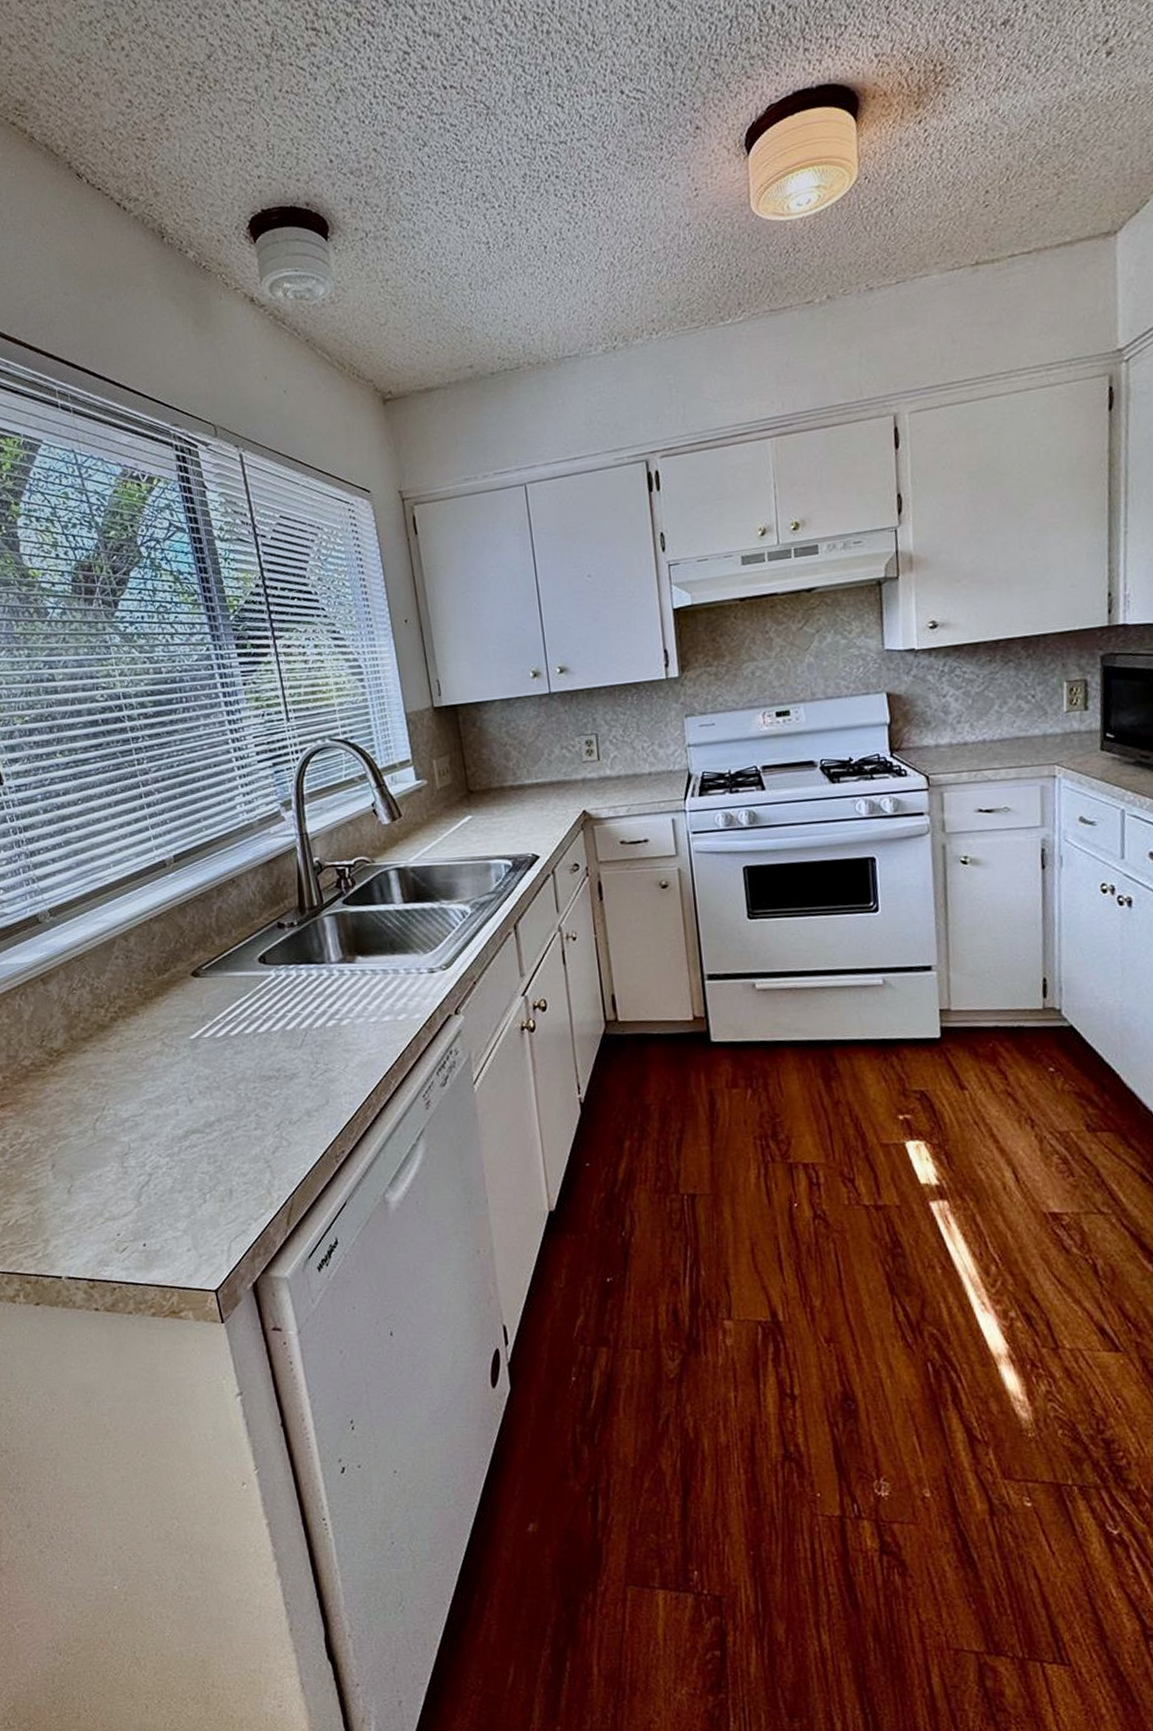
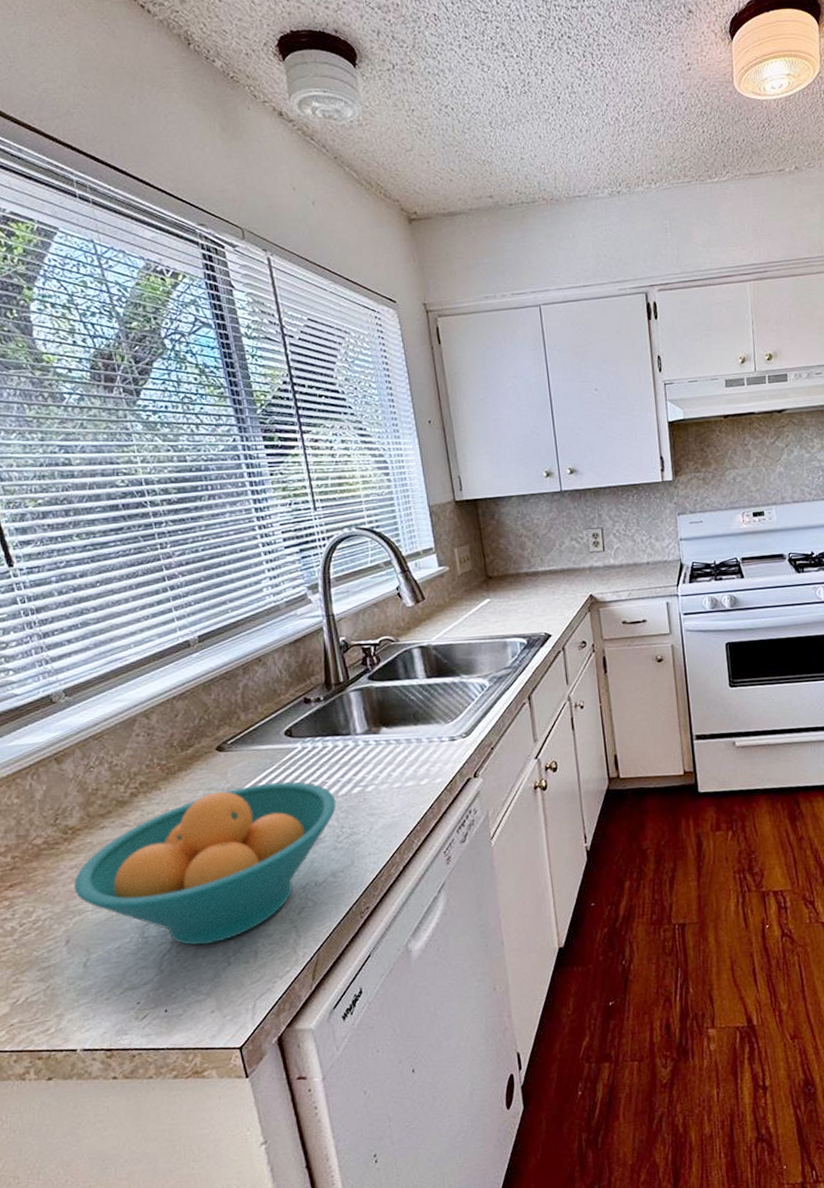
fruit bowl: none [58,1011,311,1180] -> present [73,781,336,945]

